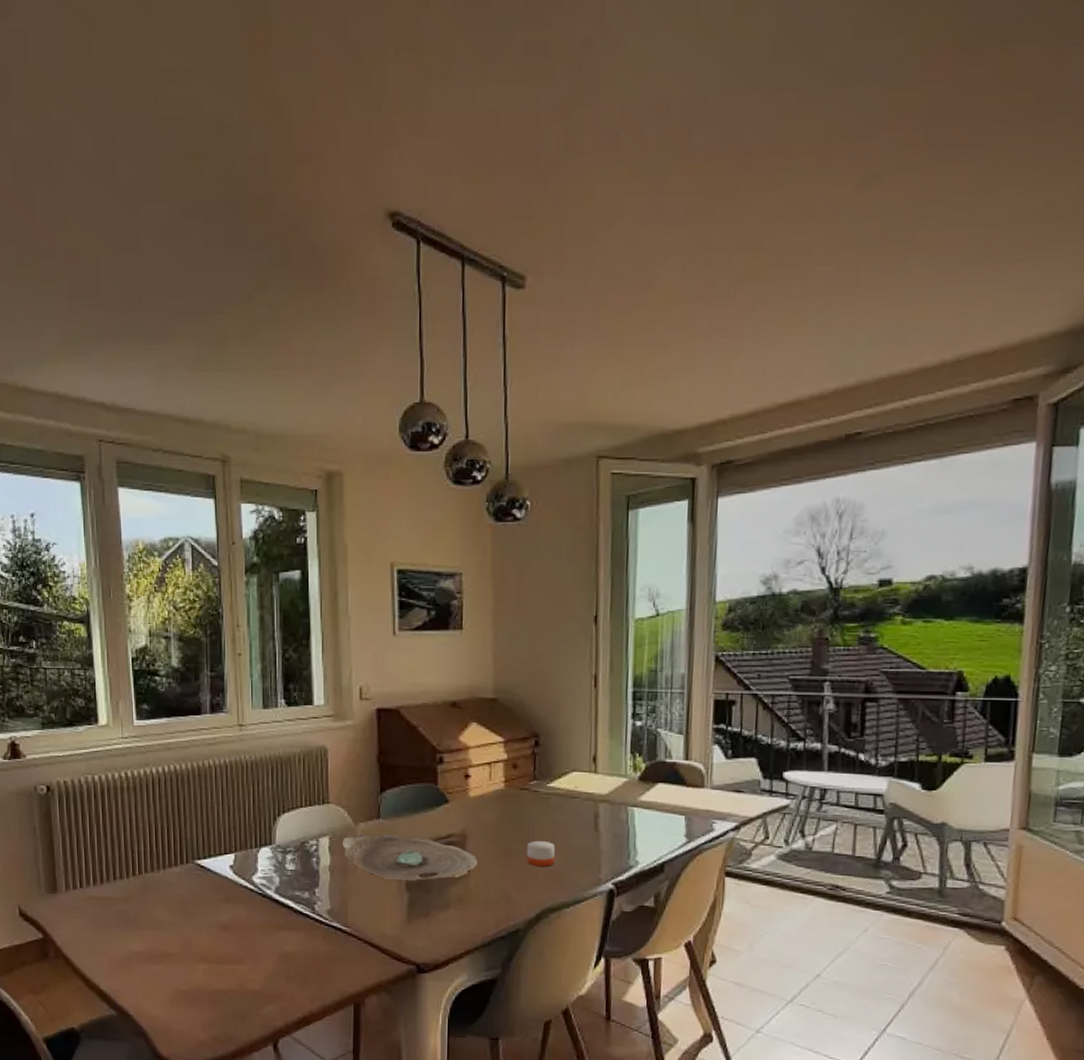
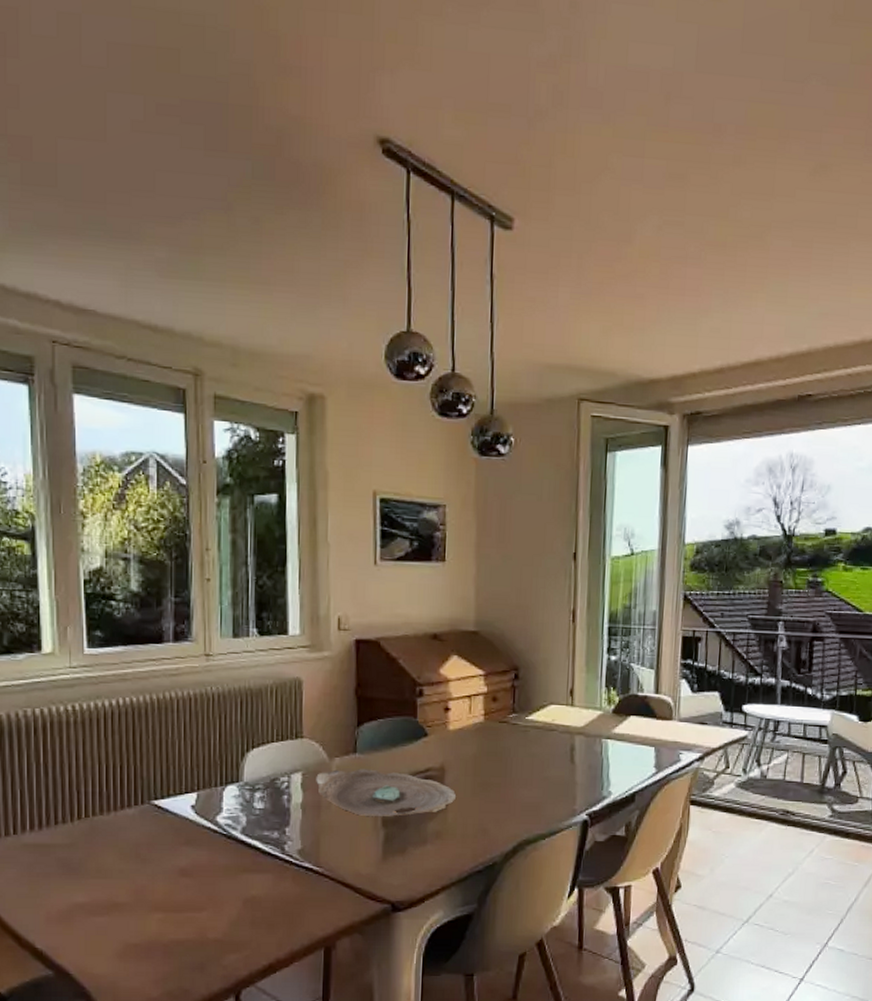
candle: present [527,840,556,867] -> none [504,773,533,800]

